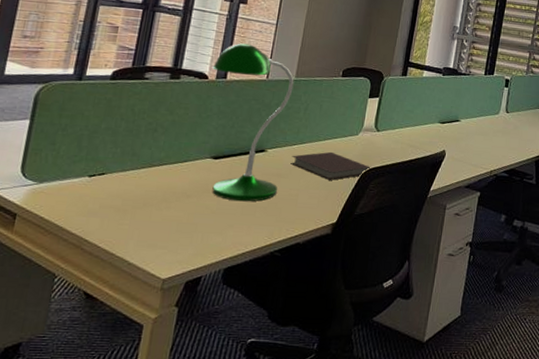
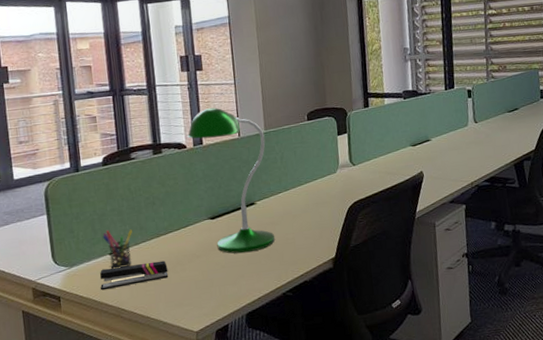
stapler: none [67,191,152,216] -> present [99,260,169,291]
pen holder: none [86,150,124,194] -> present [102,229,133,269]
notebook: present [290,151,372,180] -> none [279,193,357,220]

